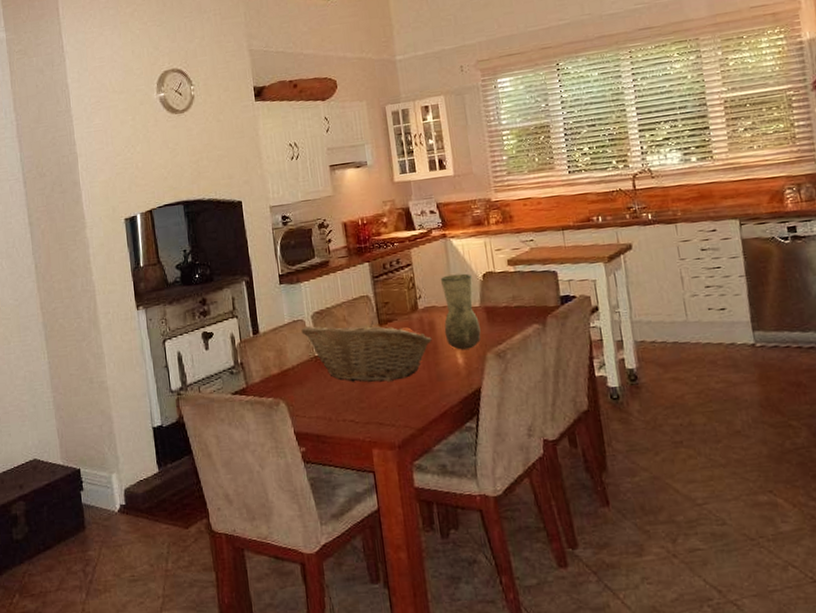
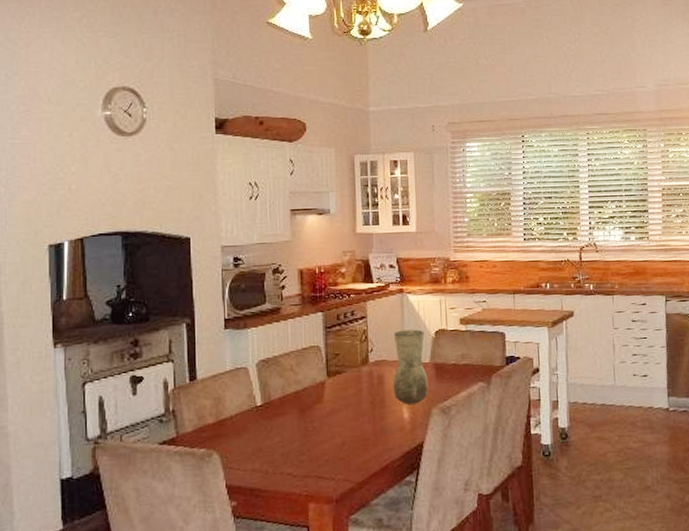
fruit basket: present [301,321,432,382] -> none [244,372,380,435]

